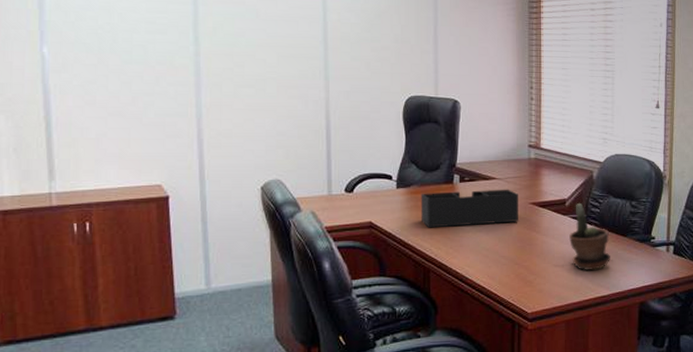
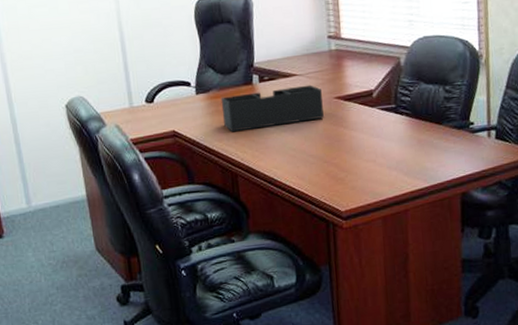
potted plant: present [569,202,610,270] -> none [379,92,426,164]

